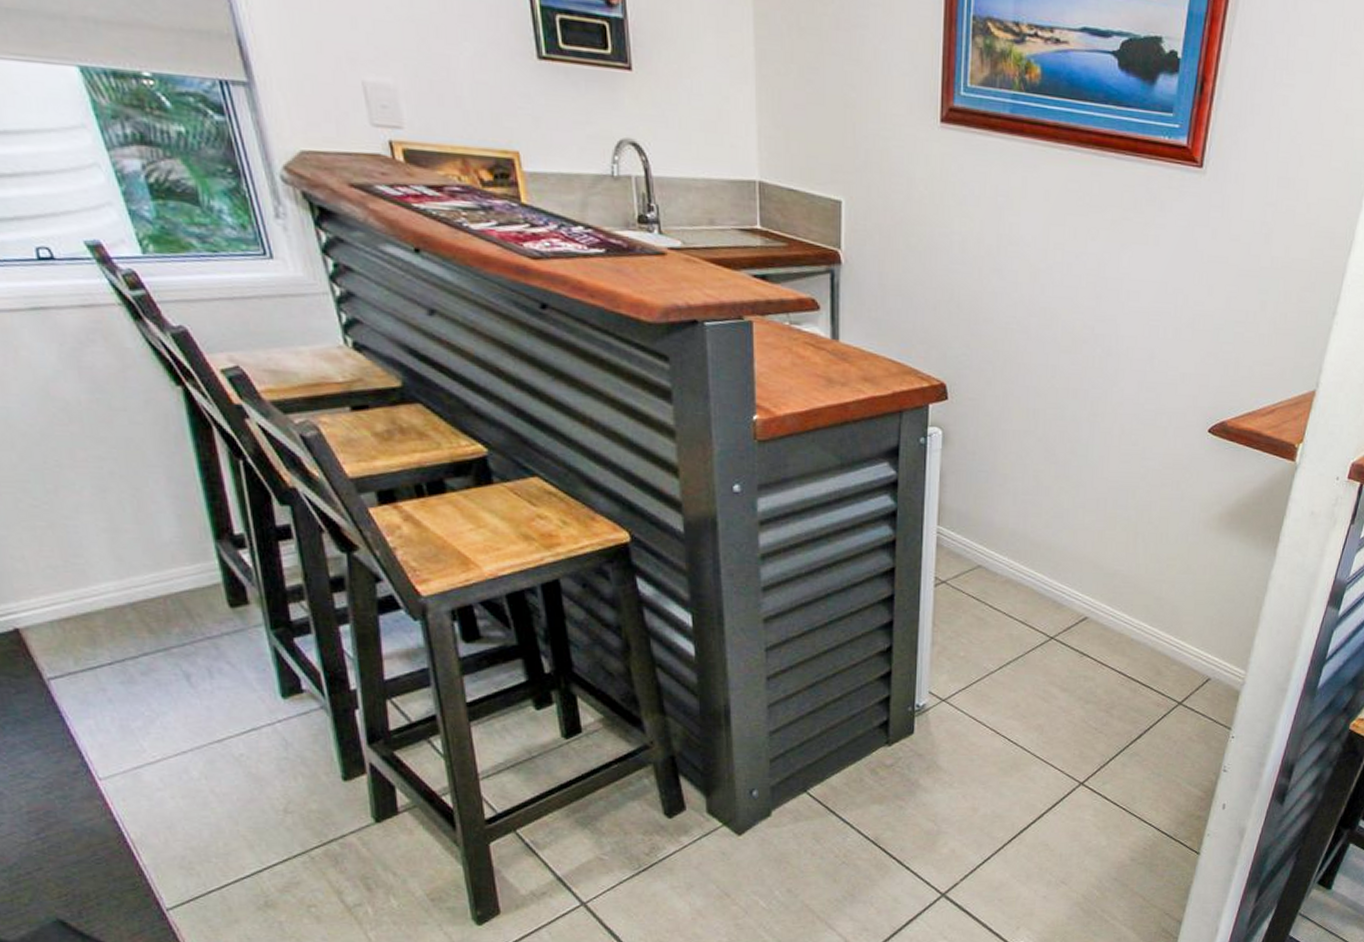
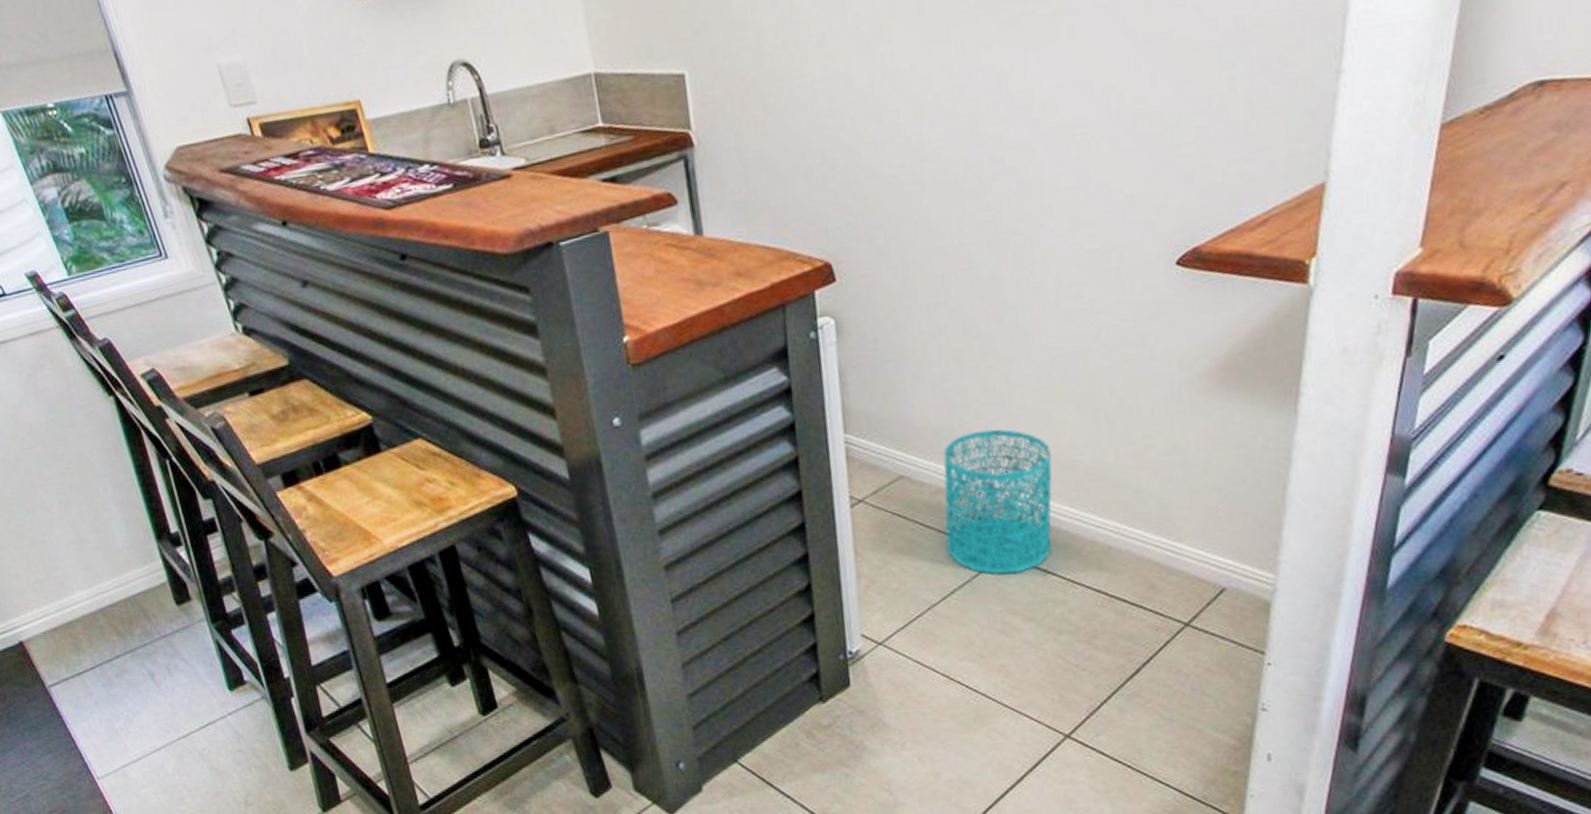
wastebasket: none [1008,537,1099,653] -> present [942,429,1053,575]

